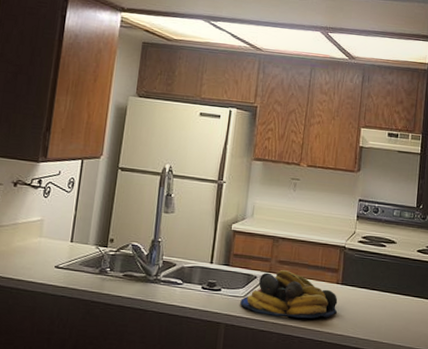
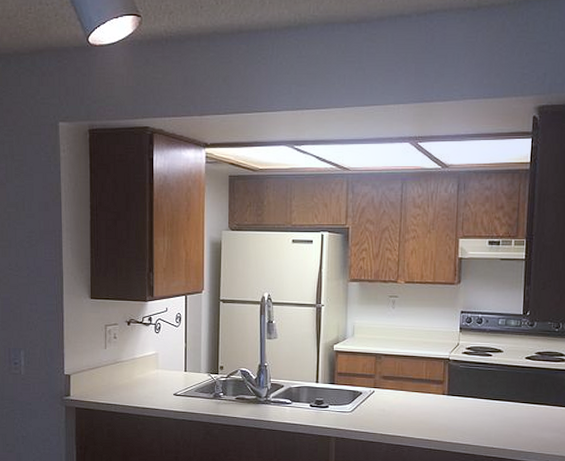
fruit bowl: present [240,270,338,319] -> none [348,385,445,429]

